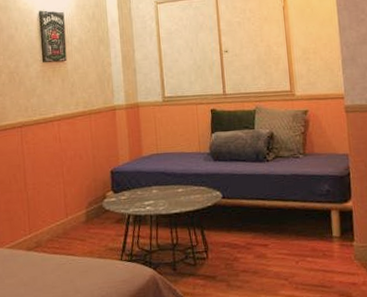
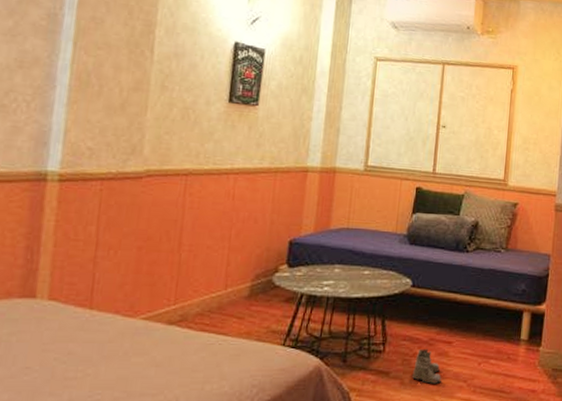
boots: none [236,252,264,285] -> present [411,348,442,384]

